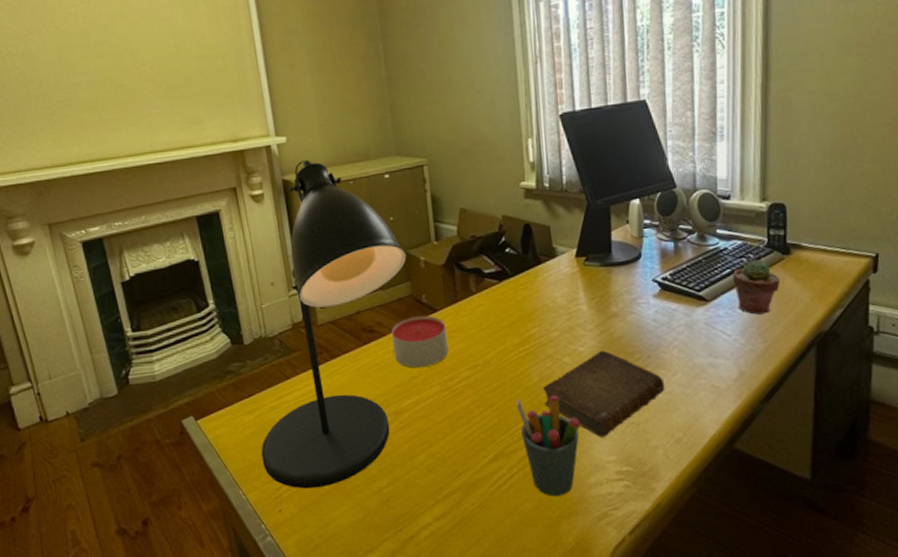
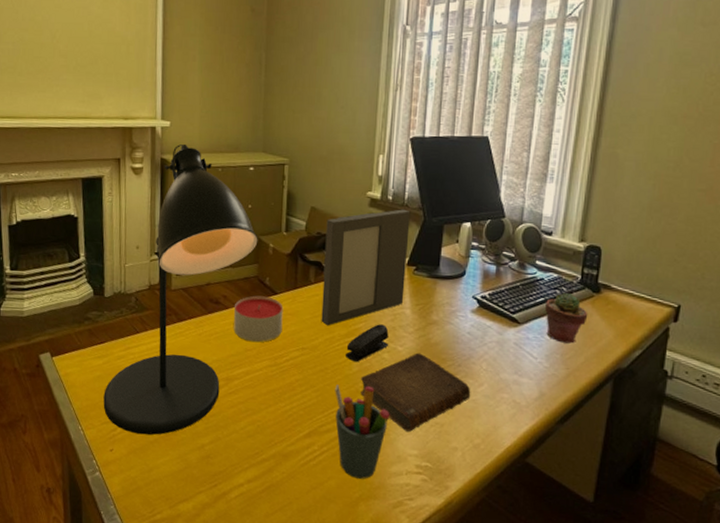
picture frame: none [479,195,578,337] -> present [321,209,411,326]
stapler: none [522,326,569,372] -> present [346,324,389,363]

